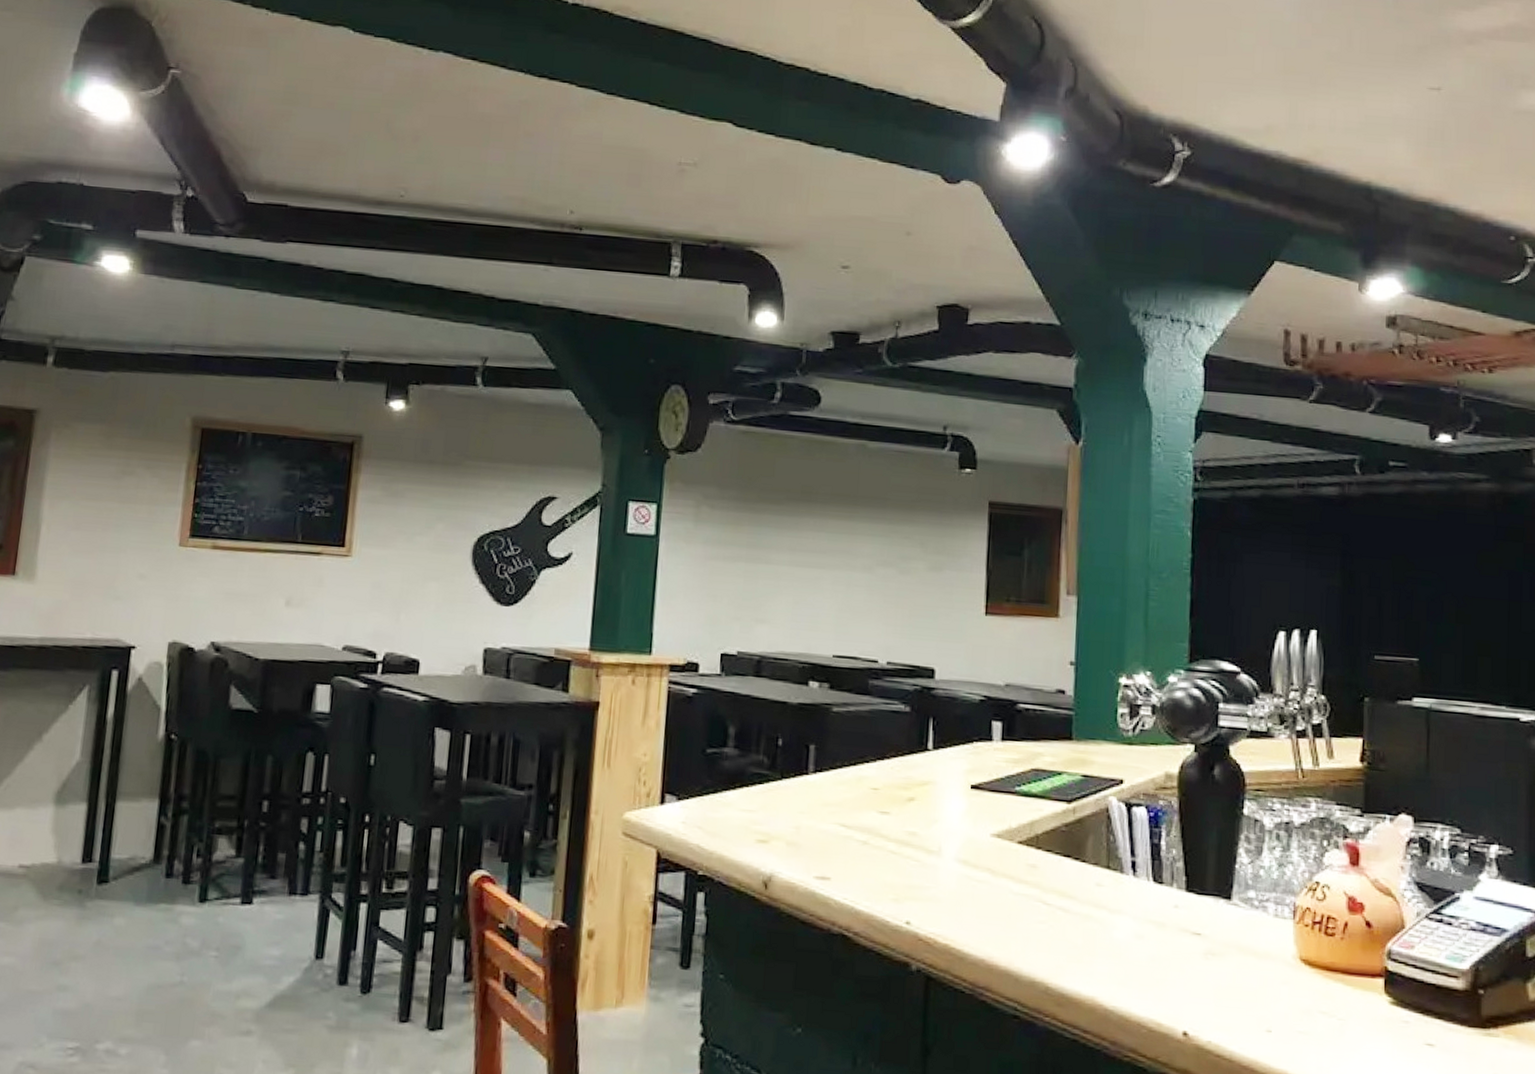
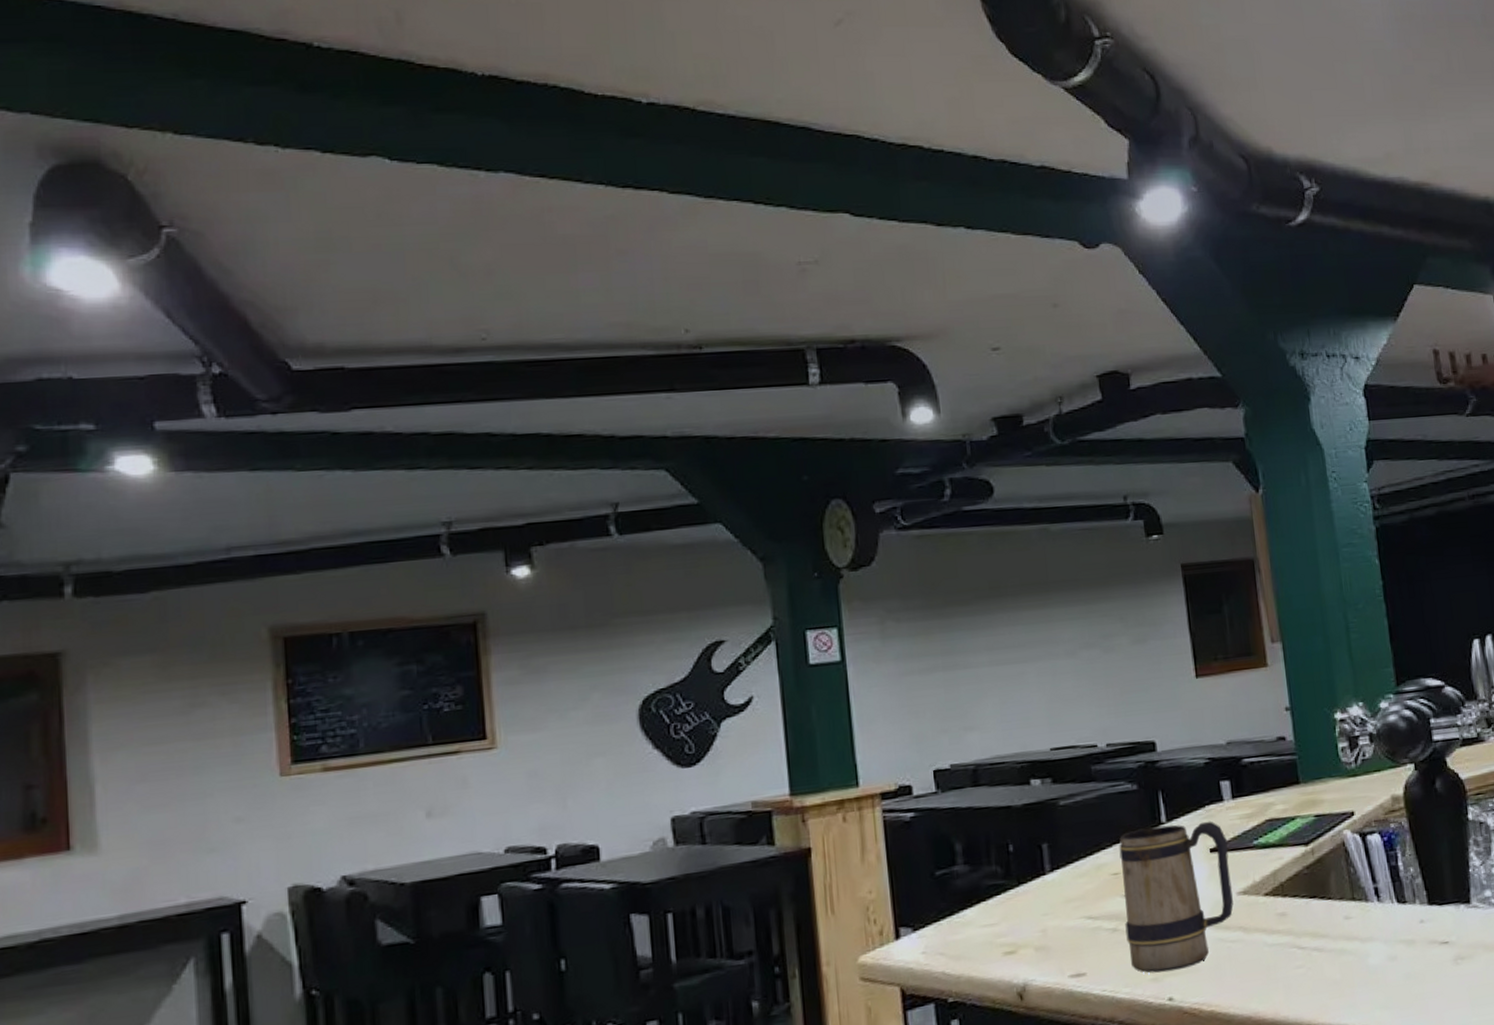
beer mug: none [874,750,990,897] -> present [1119,821,1234,974]

